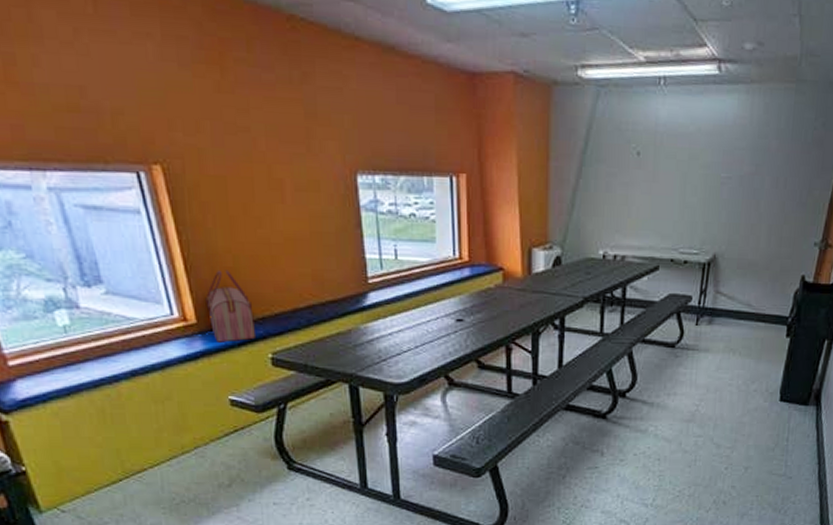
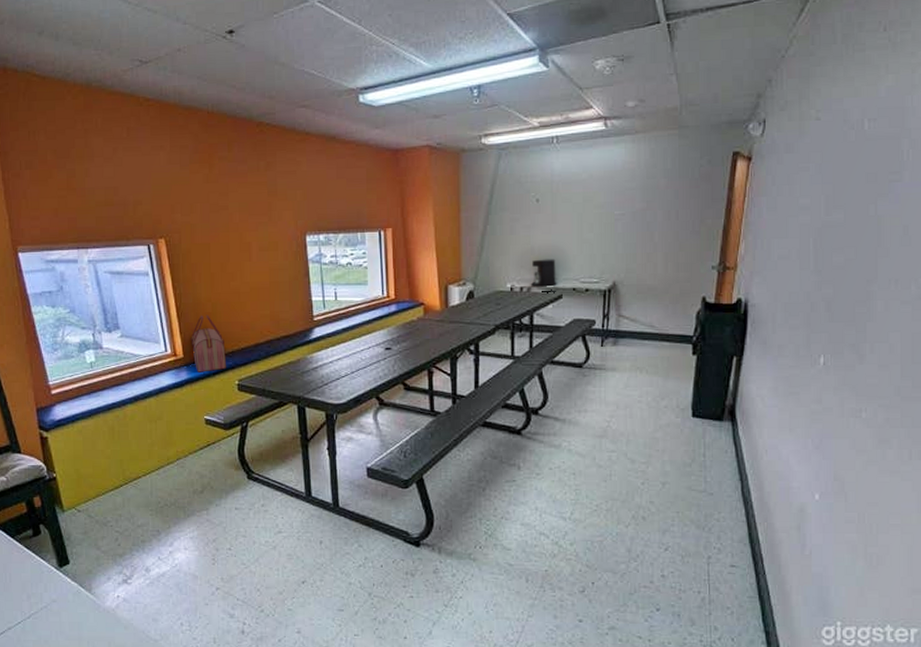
coffee maker: none [625,223,654,256] -> present [530,259,556,287]

